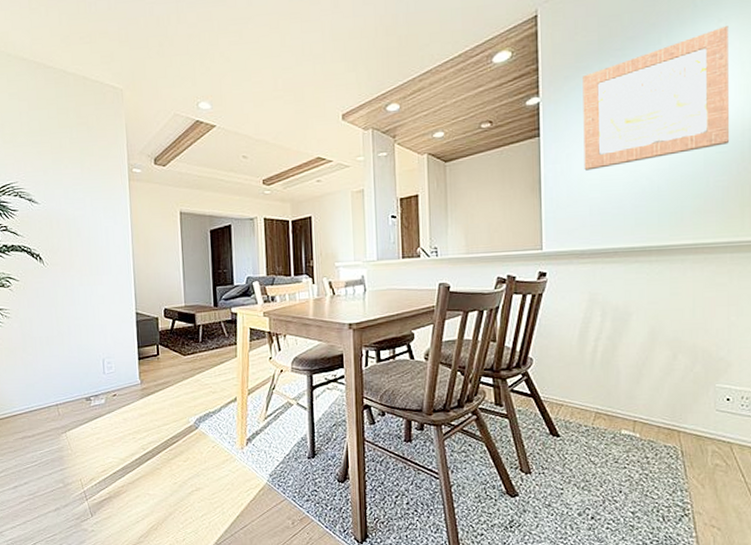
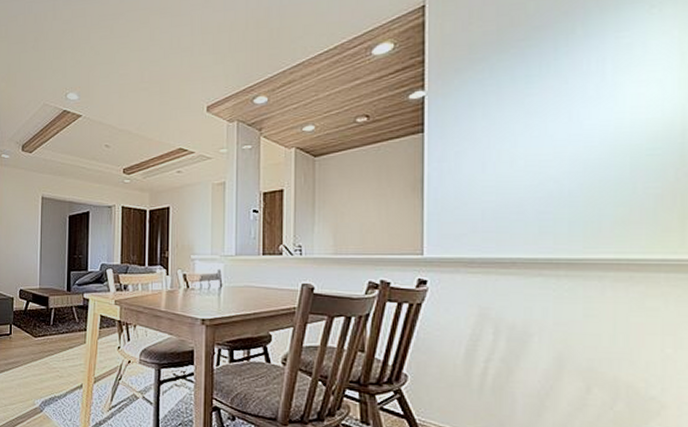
wall art: present [582,26,729,171] -> none [476,12,664,171]

